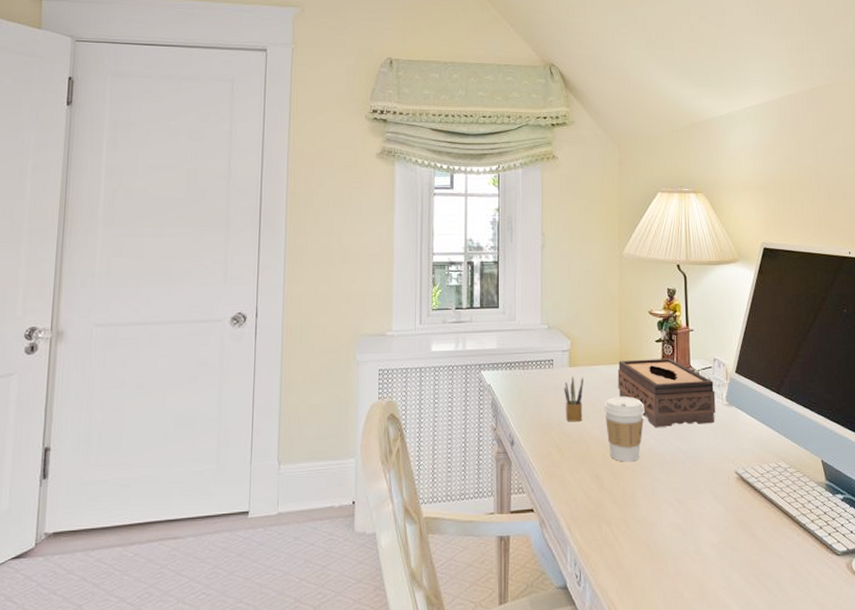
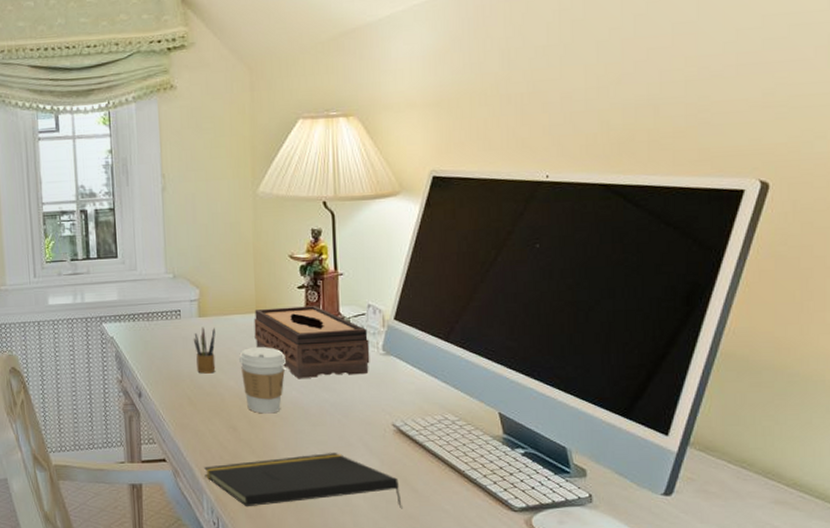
notepad: none [569,500,745,558] -> present [204,453,402,509]

